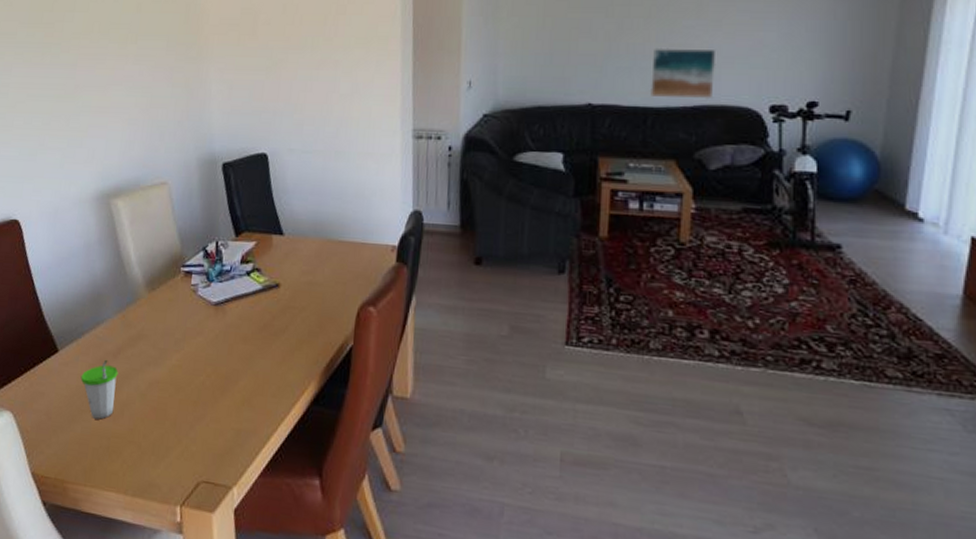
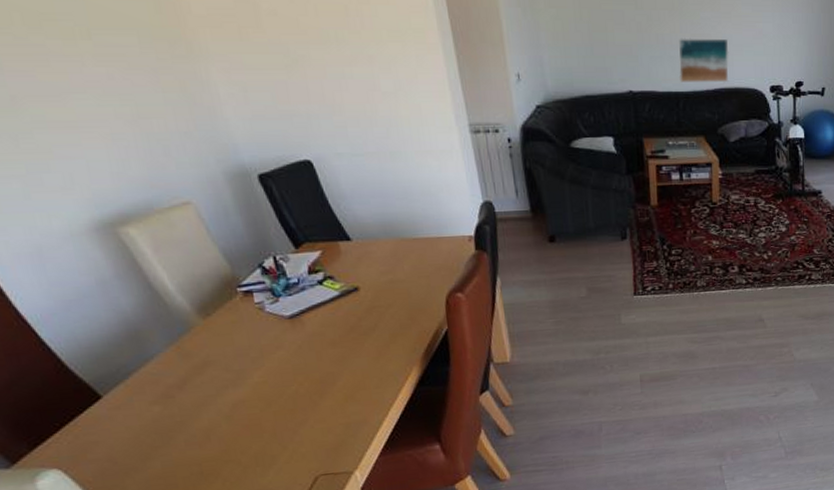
cup: present [80,359,119,420] -> none [142,393,197,451]

